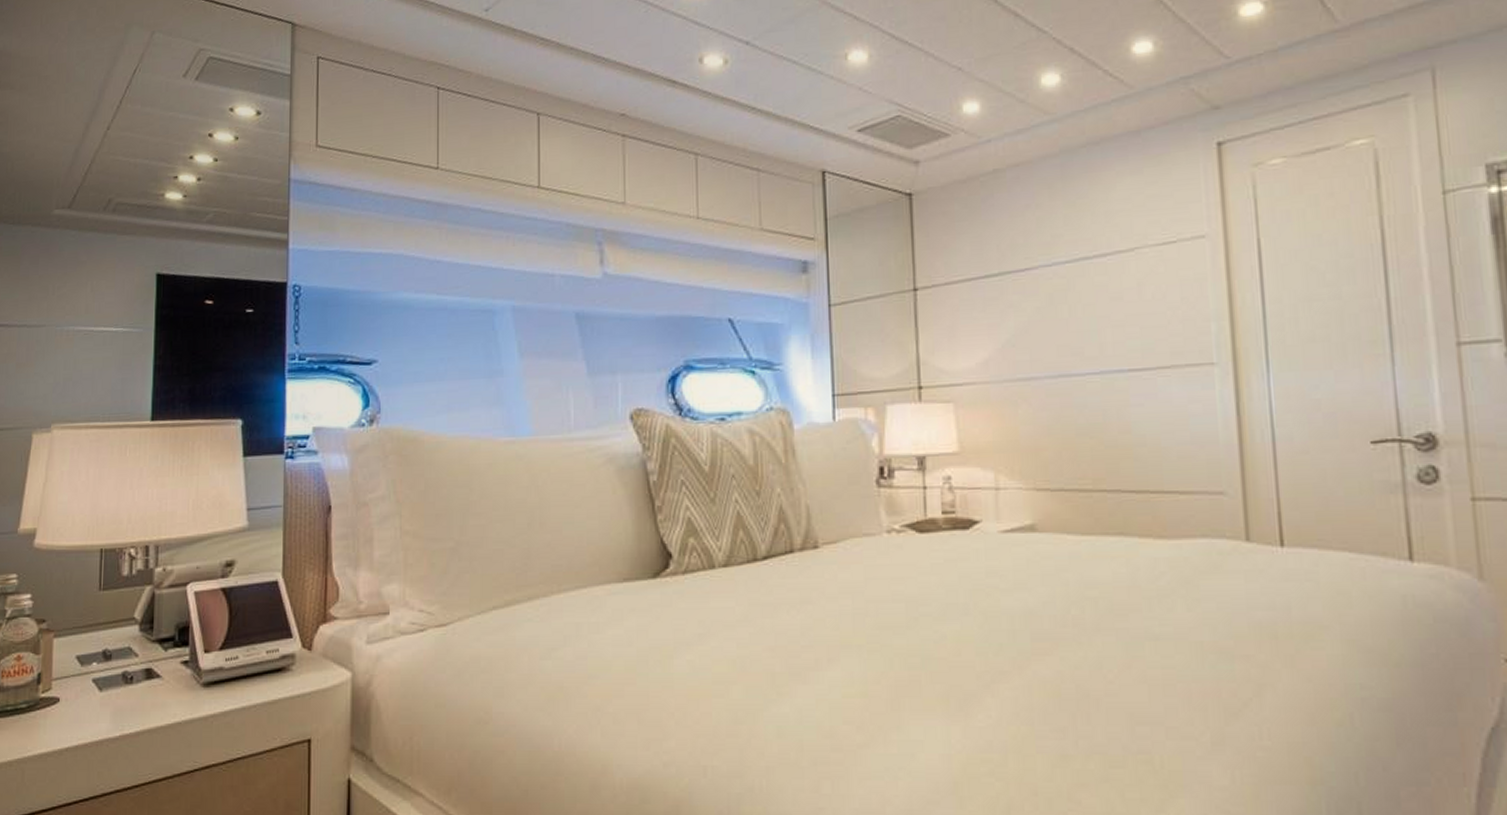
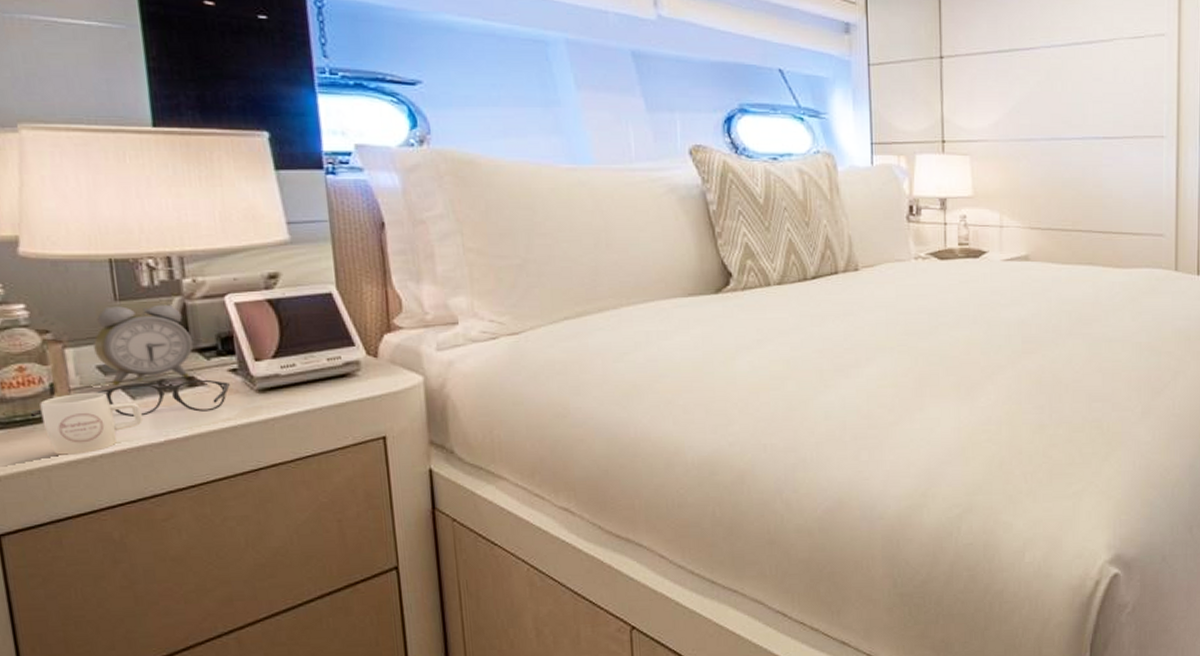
eyeglasses: none [18,671,180,710] -> present [30,379,230,418]
mug: none [27,682,106,747] -> present [39,392,144,455]
alarm clock: none [77,593,156,676] -> present [93,304,194,386]

